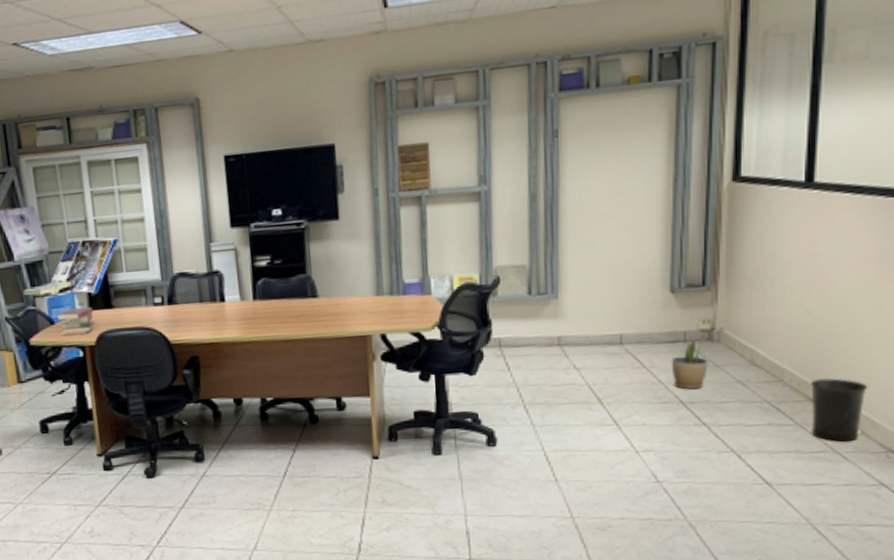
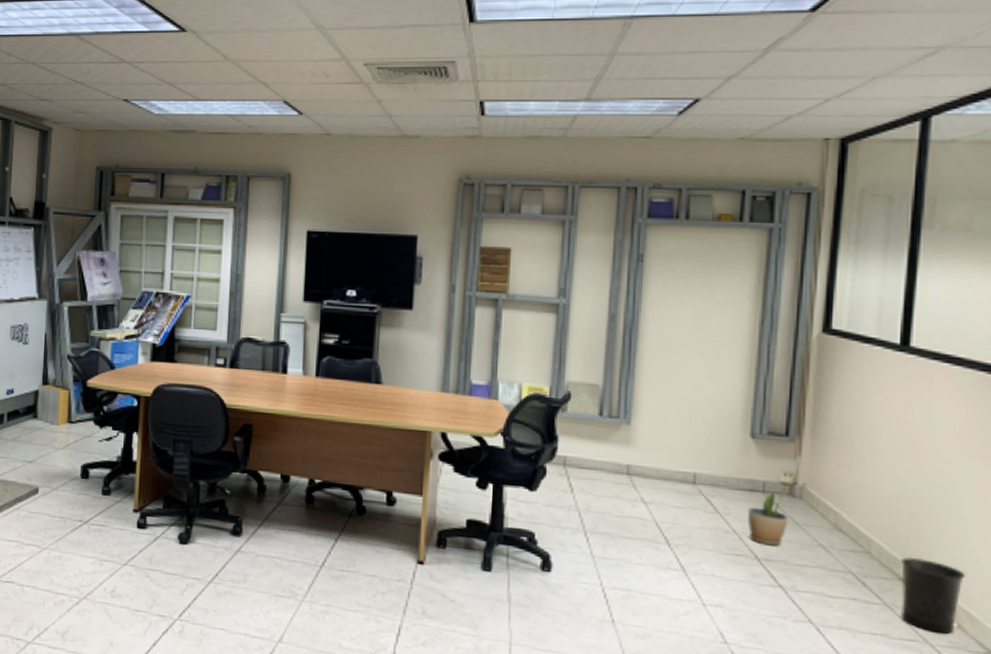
books: present [58,307,97,336] -> none [118,356,156,384]

